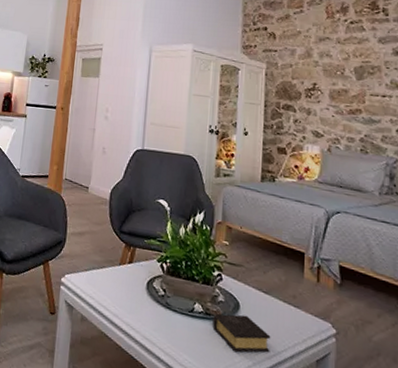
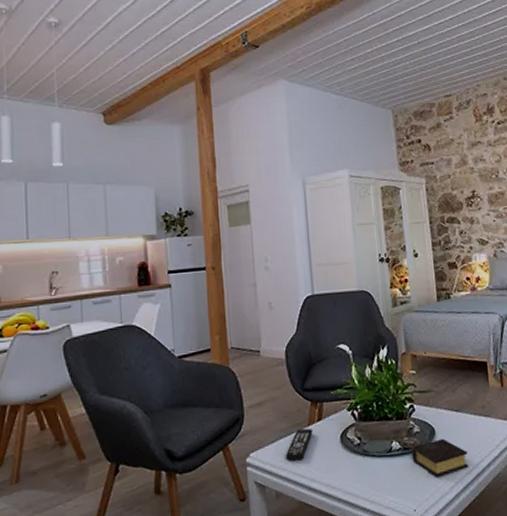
remote control: none [95,265,123,295] -> present [286,428,313,462]

